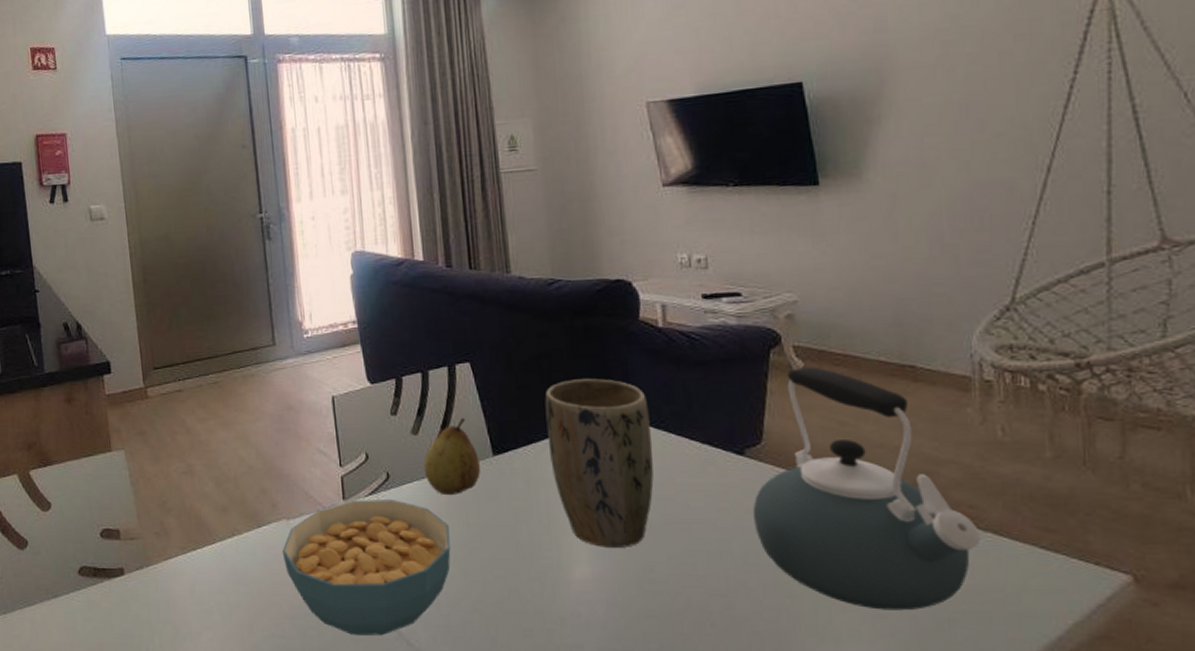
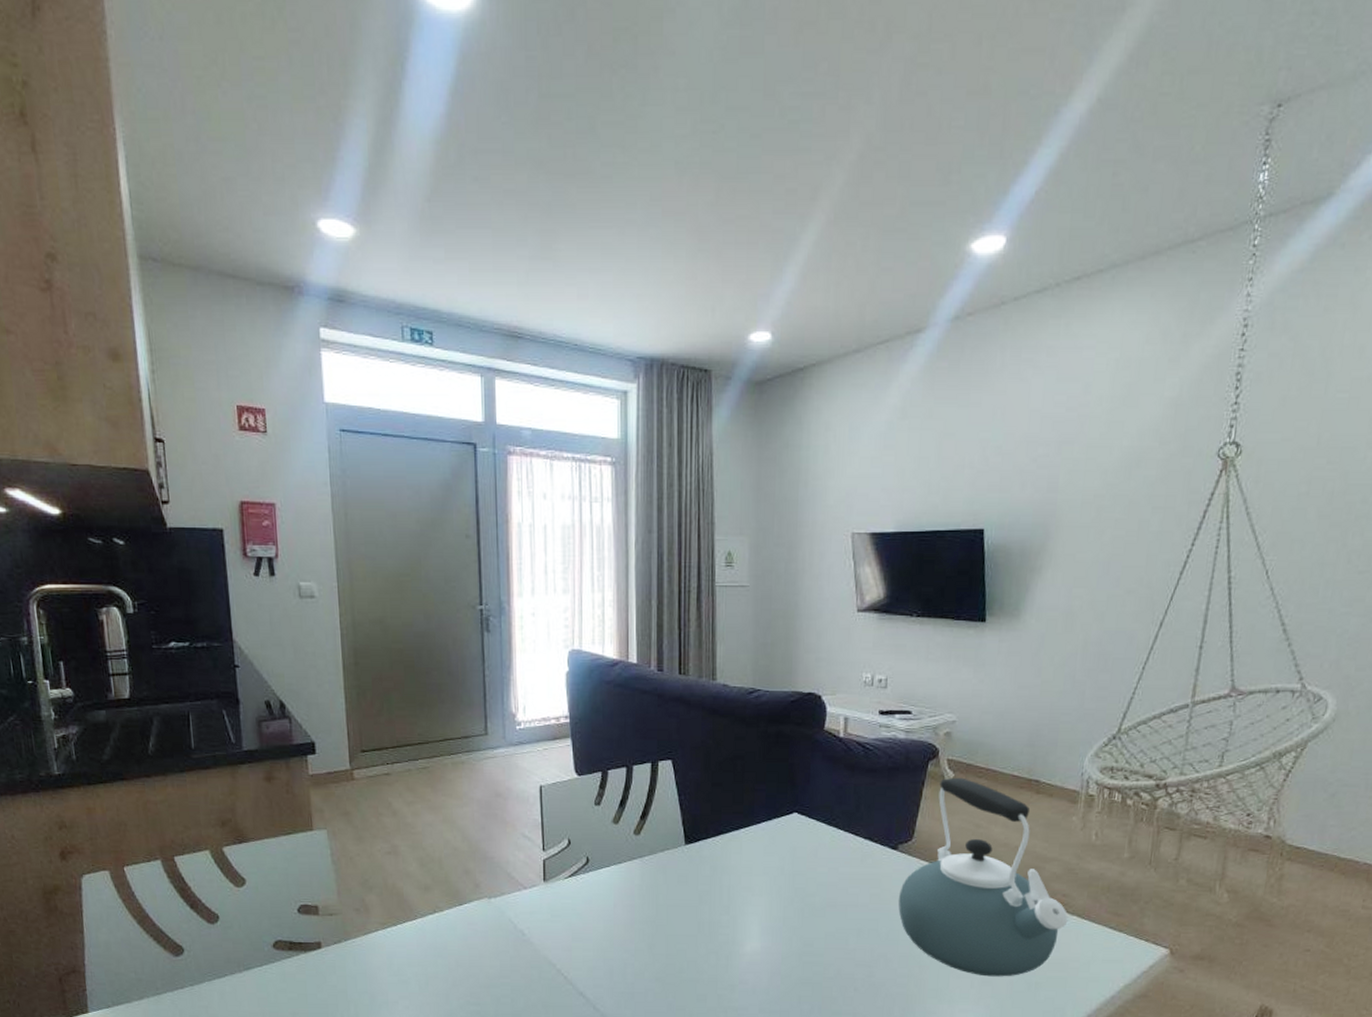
cereal bowl: present [282,500,451,636] -> none [482,881,640,1002]
fruit: present [423,417,481,496] -> none [621,809,674,879]
plant pot: present [545,379,654,548] -> none [734,779,824,926]

